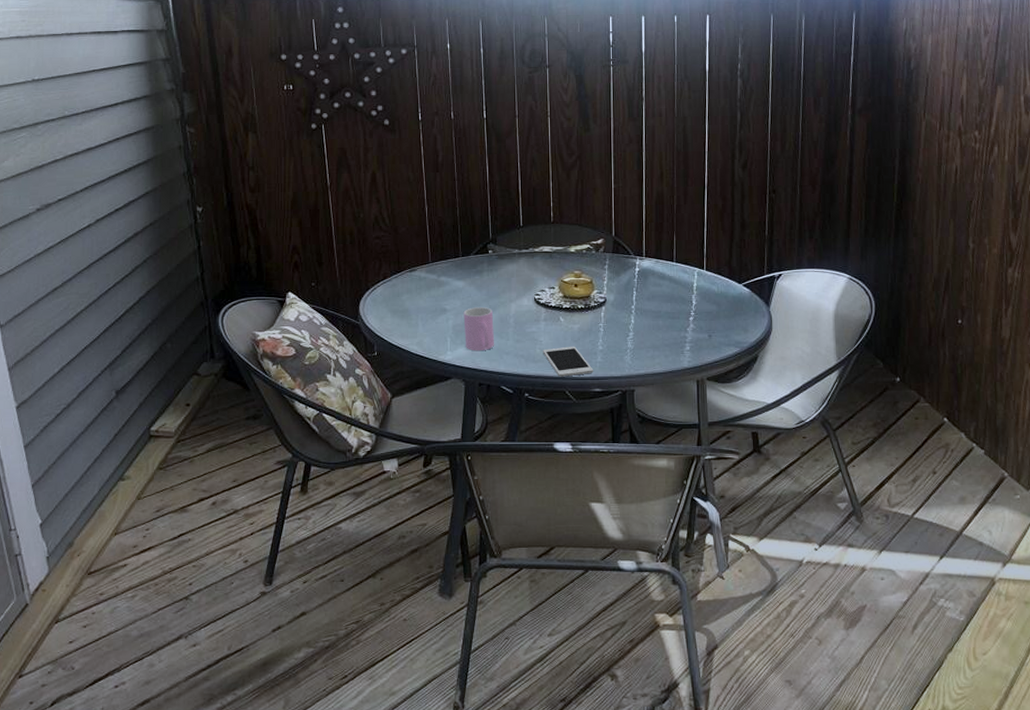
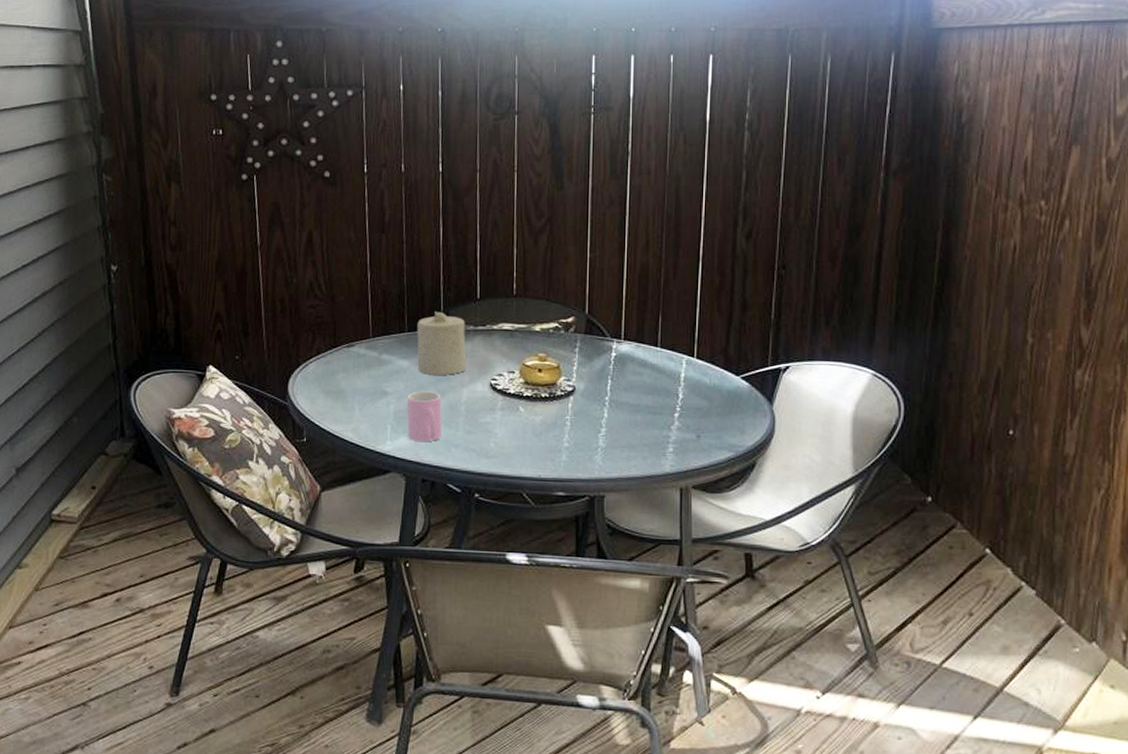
candle: none [470,238,514,293] -> present [417,311,467,375]
cell phone: present [543,346,593,377] -> none [498,441,556,477]

